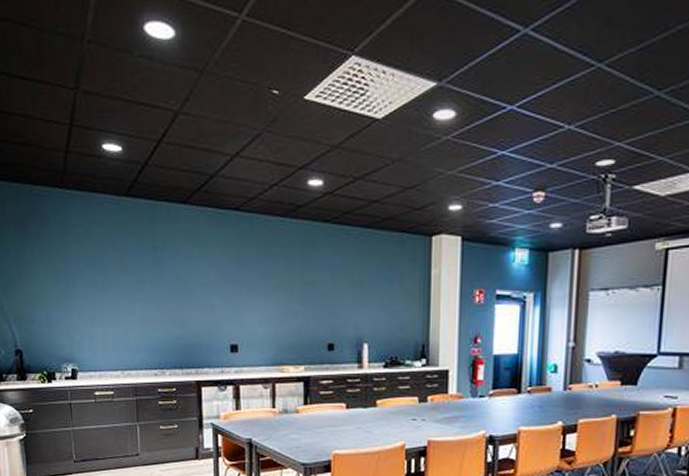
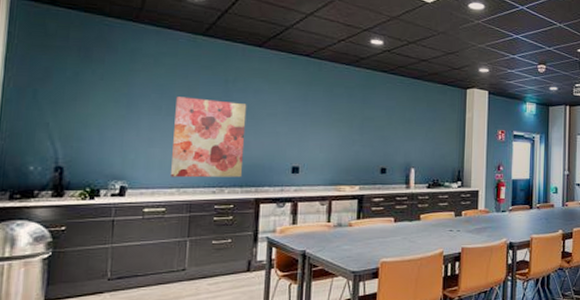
wall art: none [109,270,182,359] -> present [169,97,247,178]

